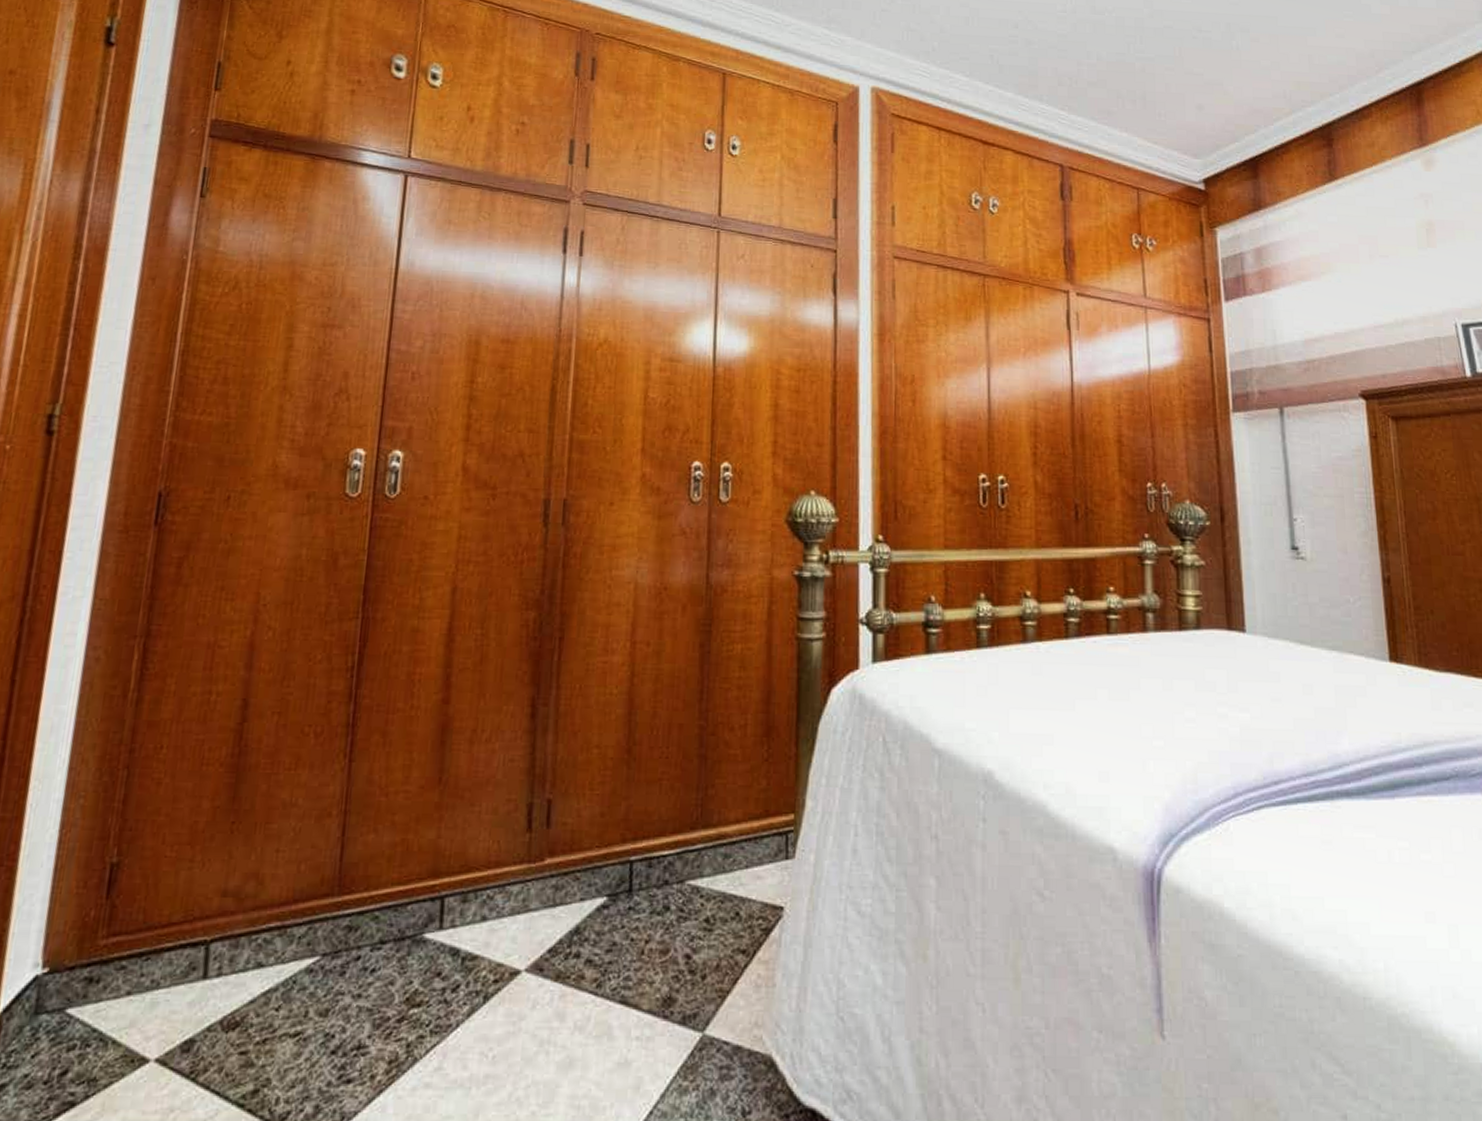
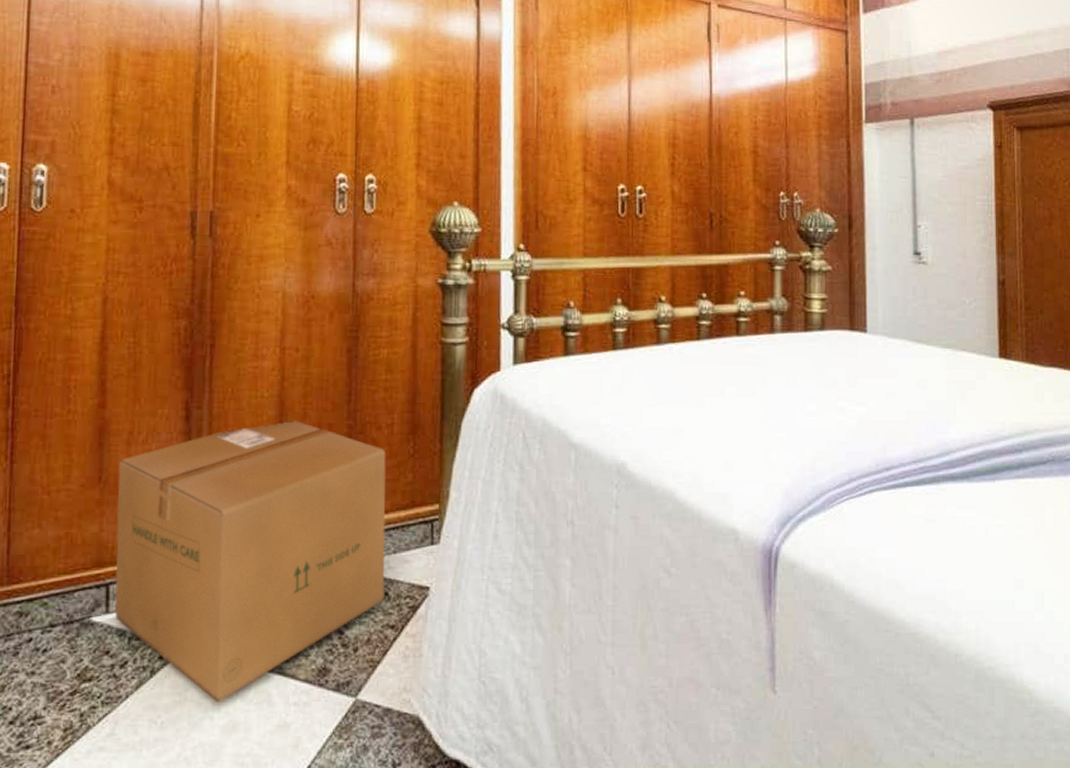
box: none [448,718,739,1035] -> present [114,418,386,703]

